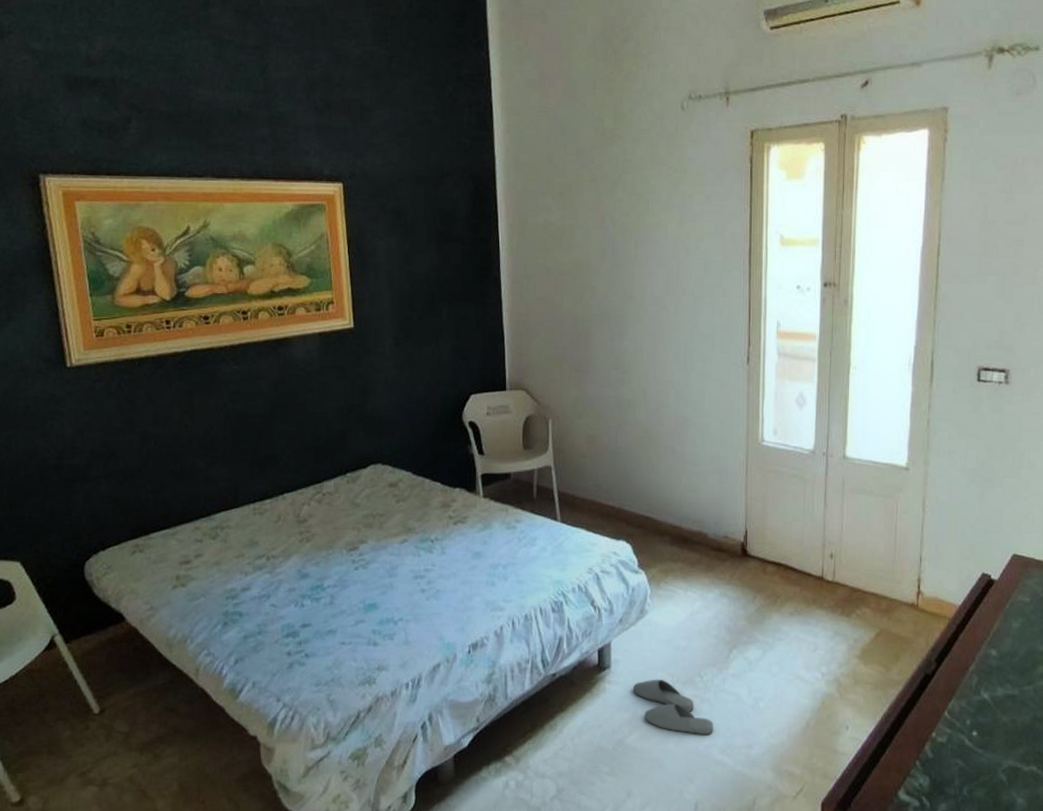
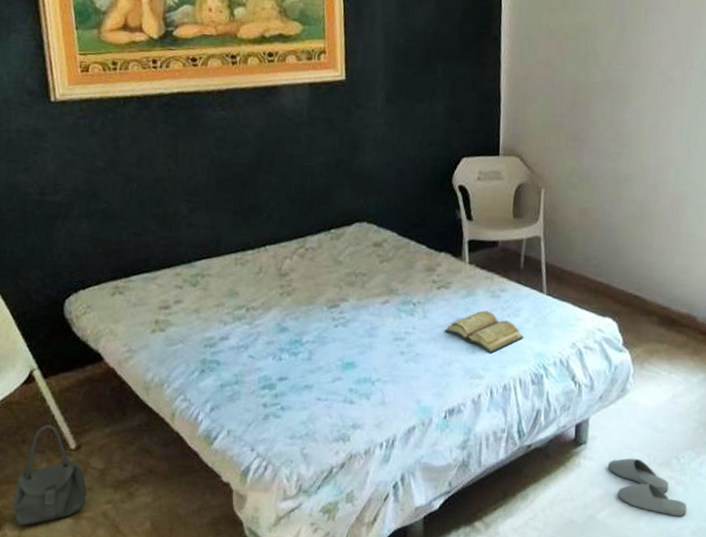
handbag: none [36,690,113,799] -> present [12,424,88,527]
diary: none [463,542,542,585] -> present [444,310,524,354]

